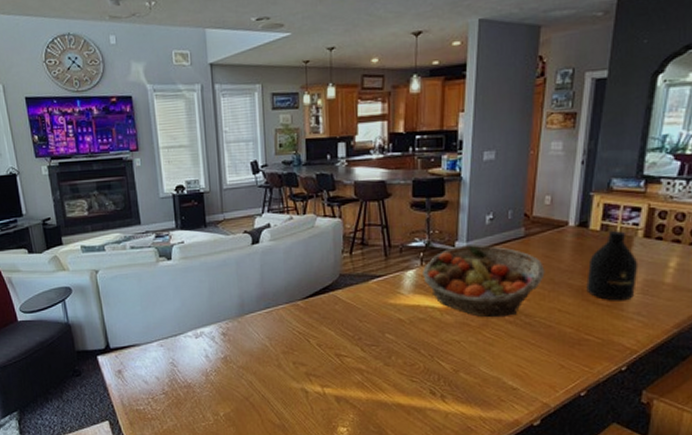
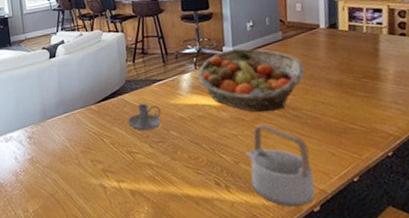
candle holder: none [339,302,377,333] -> present [128,104,162,131]
teapot: none [467,330,537,419] -> present [245,123,315,207]
bottle: present [586,231,638,301] -> none [343,30,389,92]

